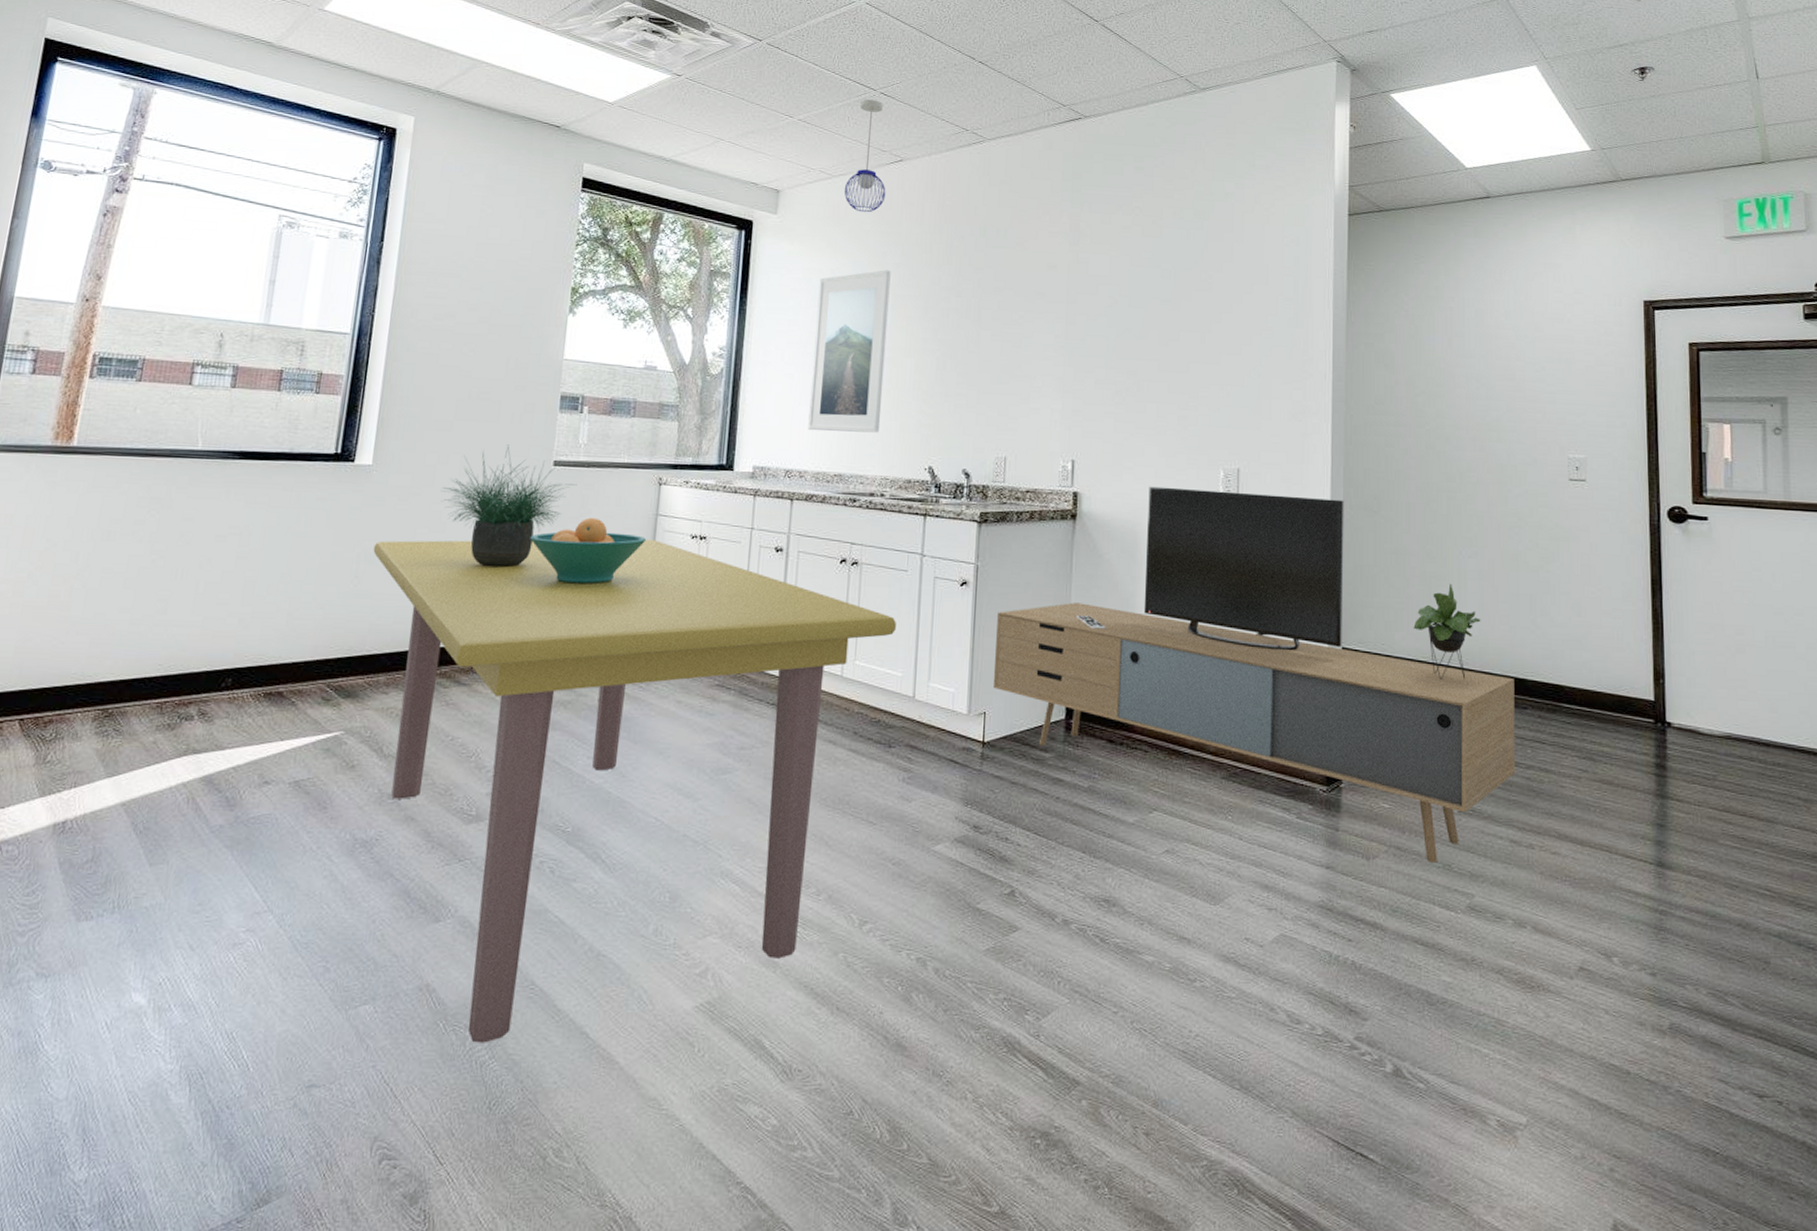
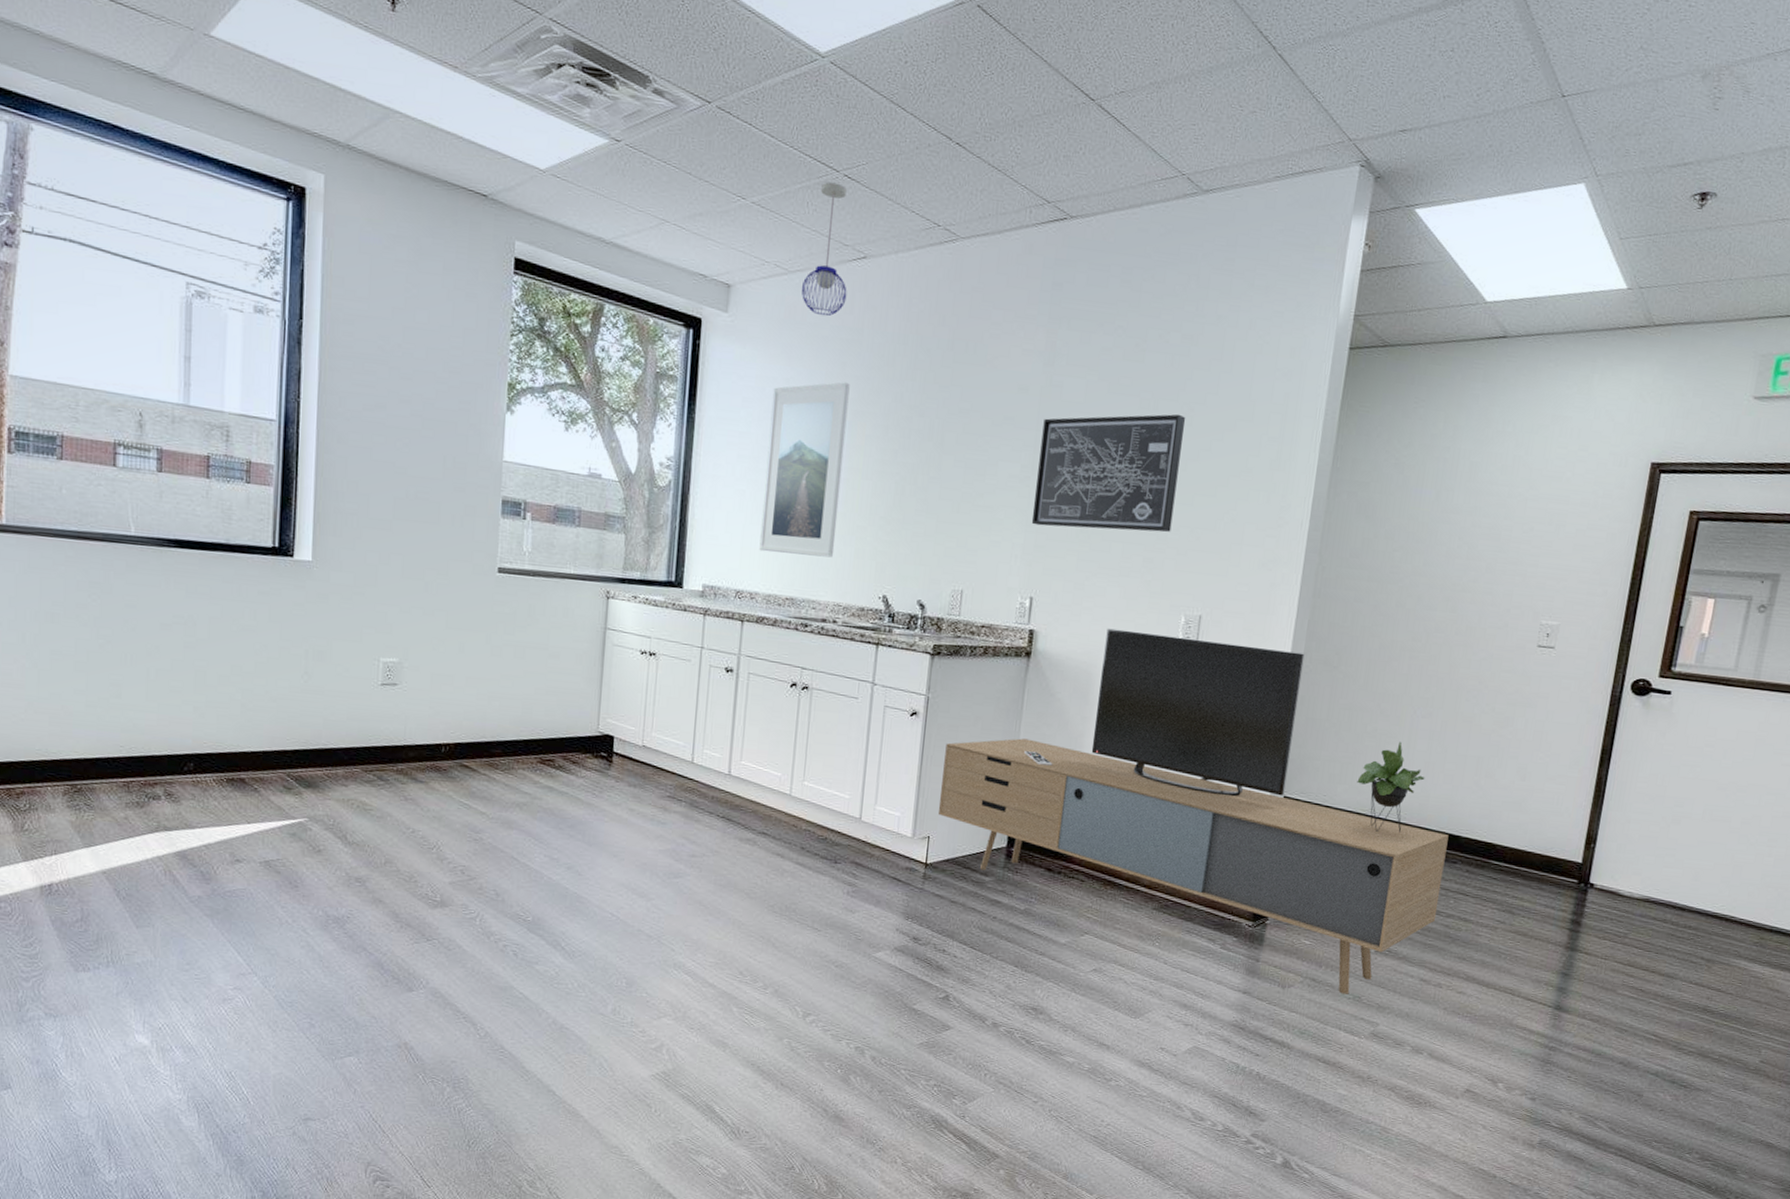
dining table: present [373,540,896,1043] -> none [320,638,845,1094]
potted plant: present [440,444,578,568] -> none [384,548,523,672]
fruit bowl: present [530,517,646,584] -> none [478,627,595,693]
wall art: none [1068,281,1206,392] -> present [1031,414,1186,533]

